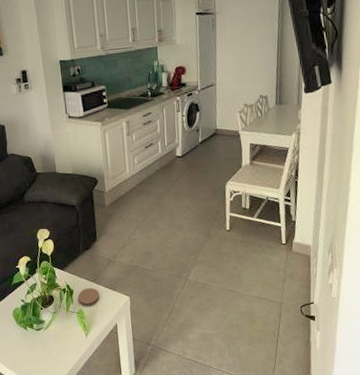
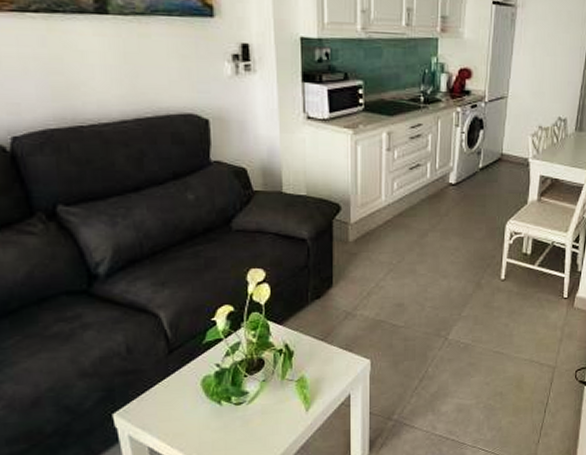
coaster: present [77,288,99,307] -> none [299,349,329,373]

